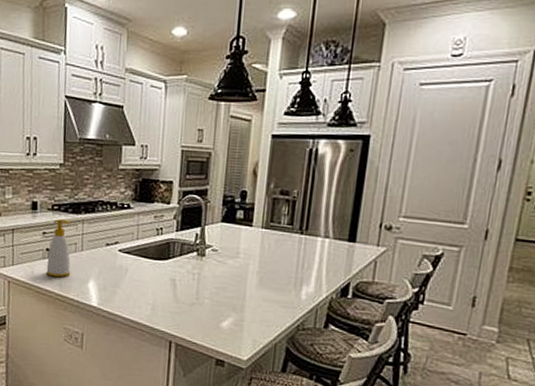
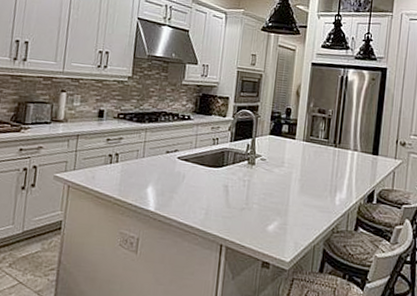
soap bottle: present [46,219,72,278] -> none [107,127,135,183]

